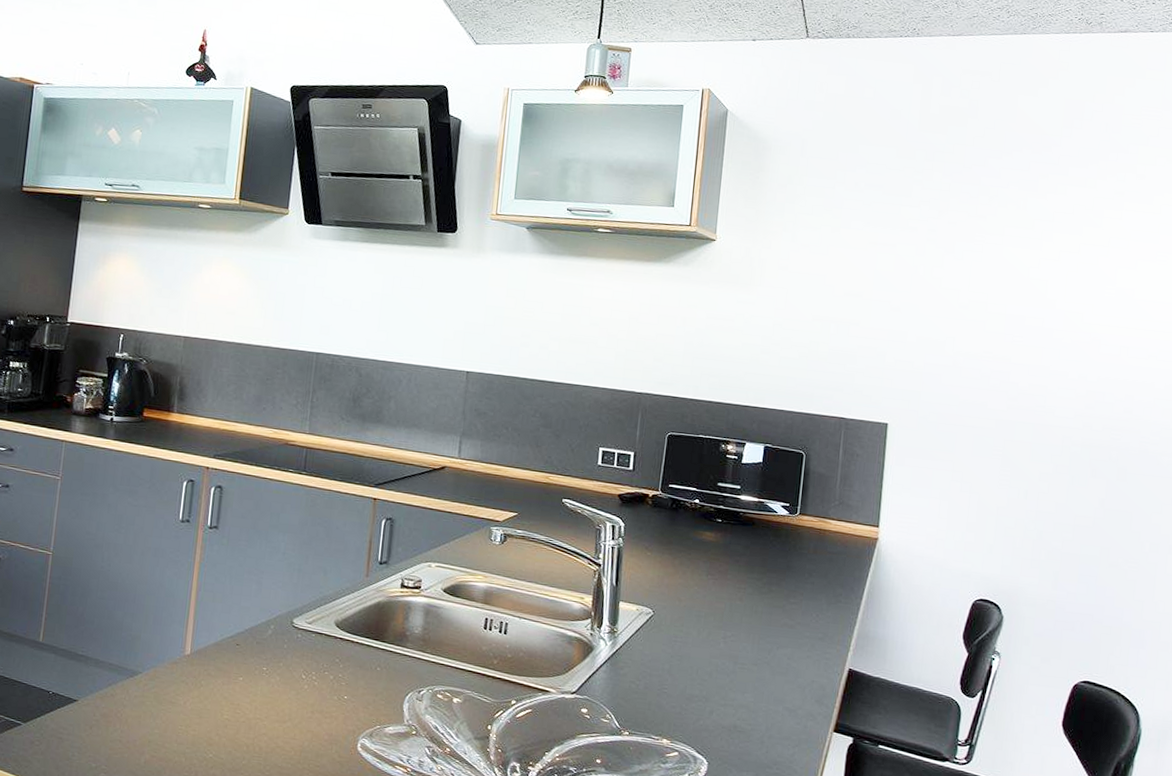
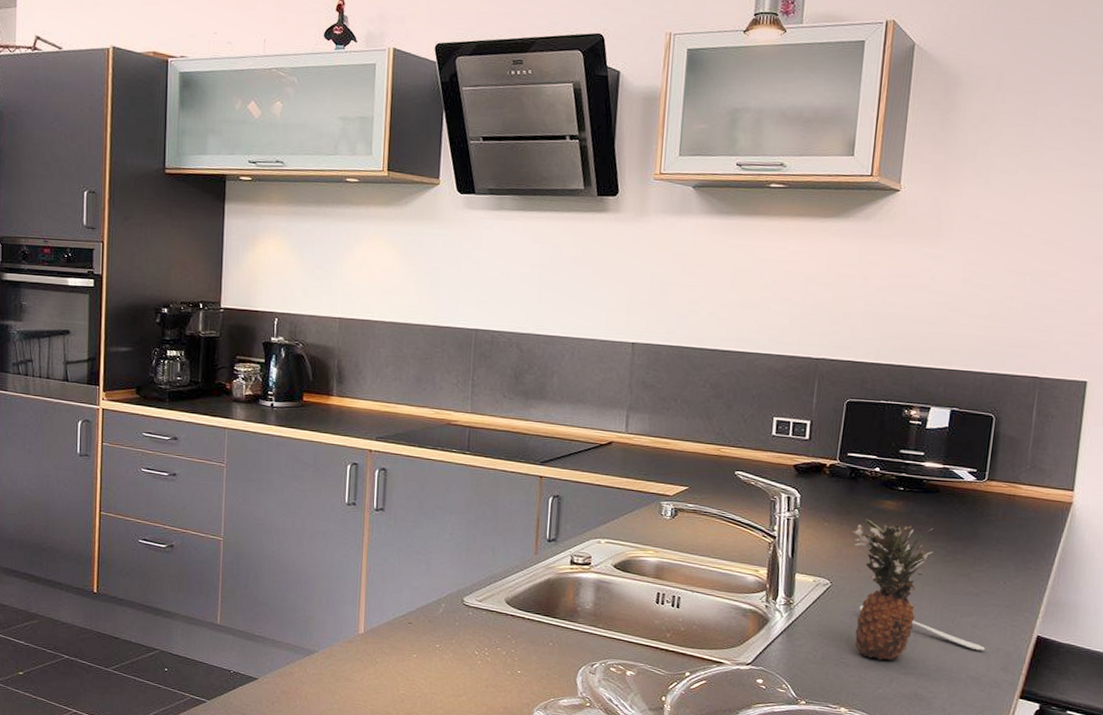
fruit: none [672,549,750,692] -> present [851,519,933,661]
spoon: none [680,635,801,684] -> present [859,605,986,651]

